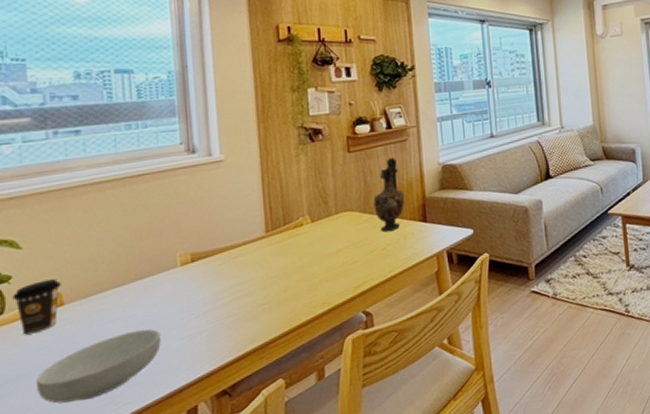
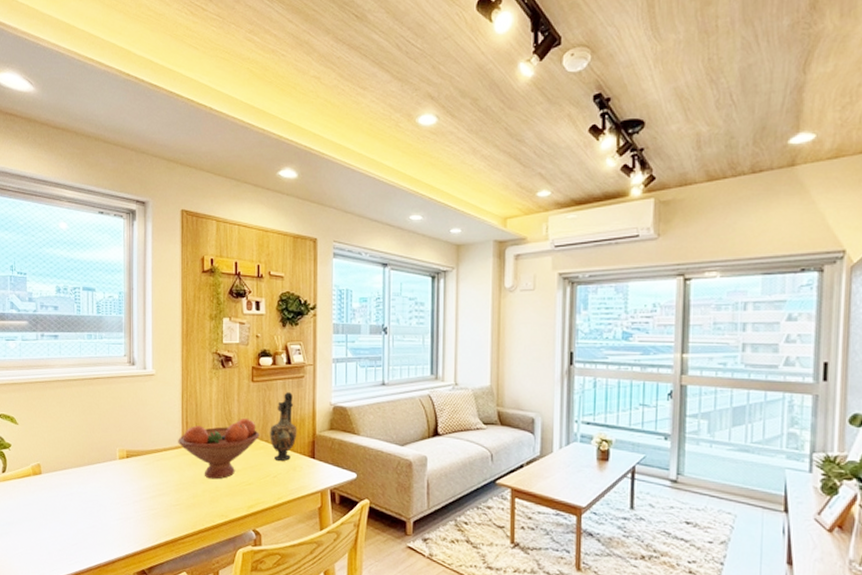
coffee cup: present [12,279,61,335] -> none [11,452,41,492]
cereal bowl: present [35,329,161,404] -> none [22,505,102,552]
fruit bowl: none [260,192,362,267] -> present [178,417,260,480]

